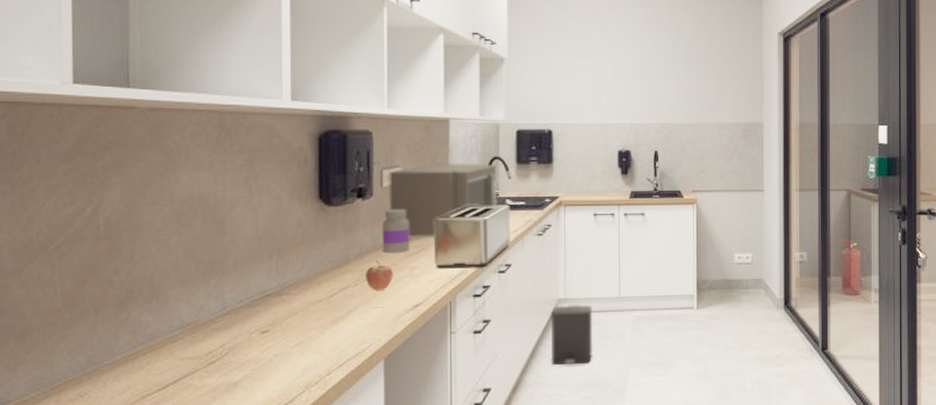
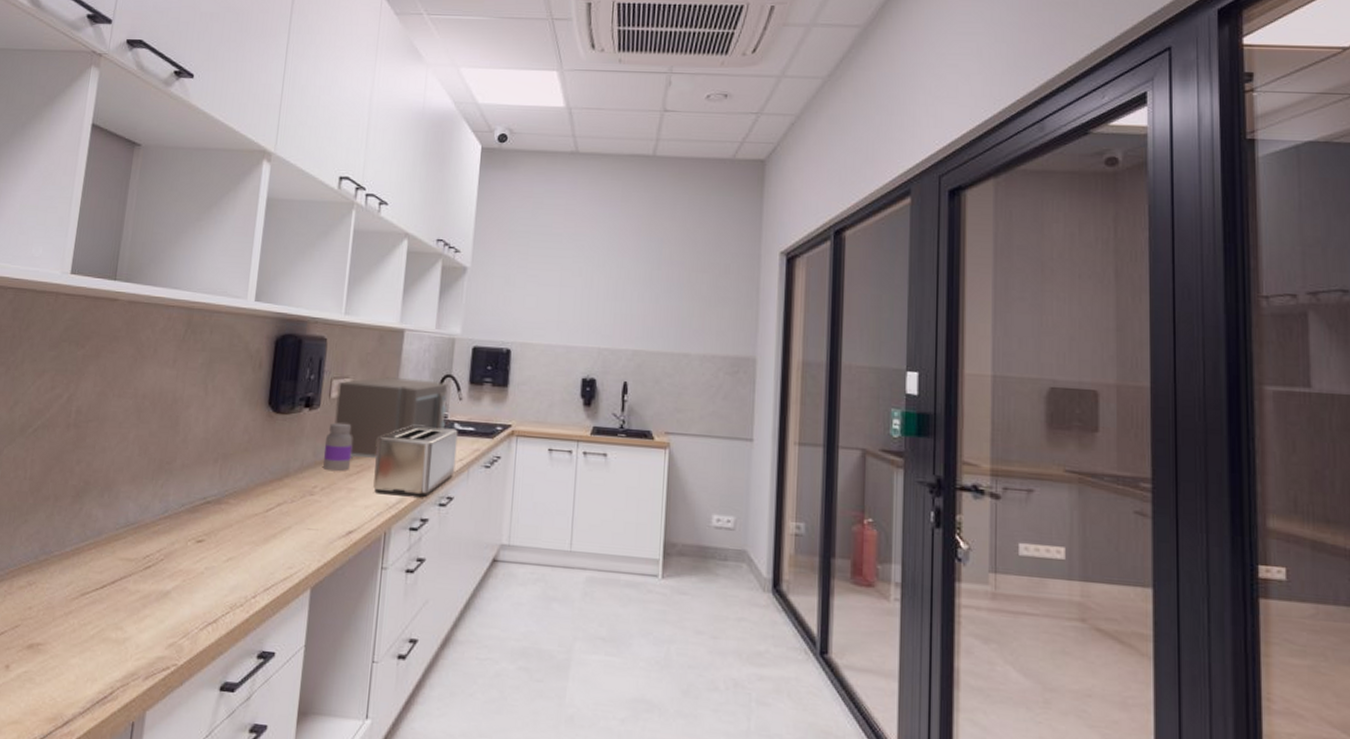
fruit: present [366,261,393,291] -> none [302,477,331,512]
pedal bin: present [550,304,593,365] -> none [486,552,539,626]

